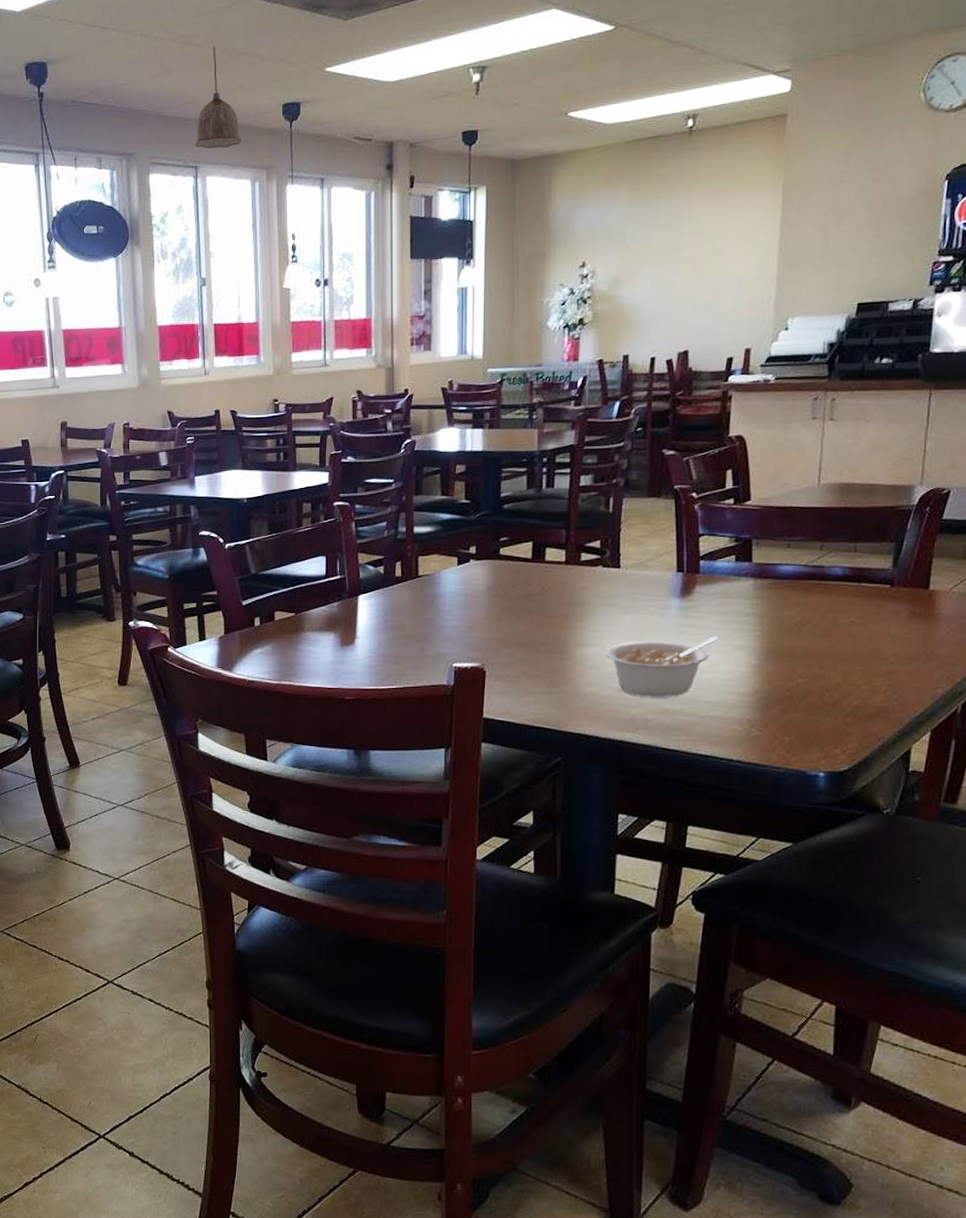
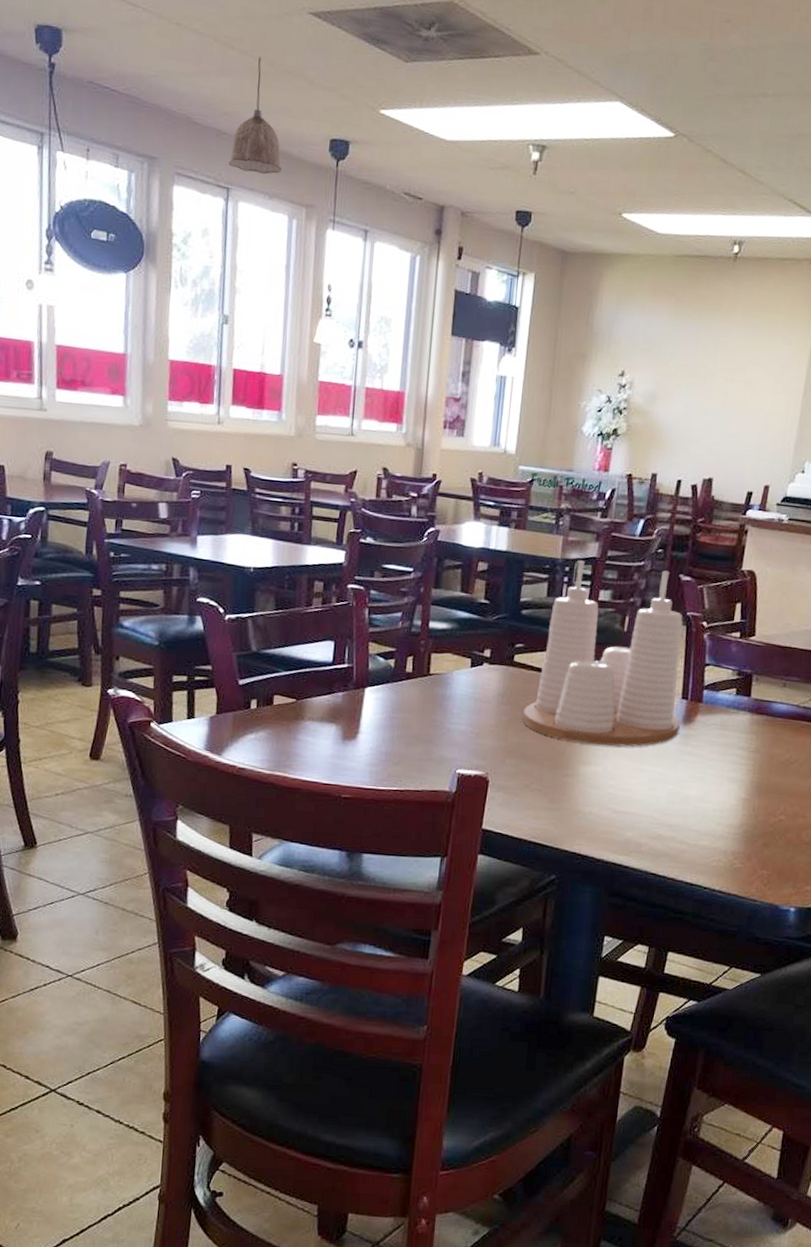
condiment set: none [514,448,679,627] -> present [523,560,683,747]
legume: present [607,636,718,697] -> none [608,765,713,823]

